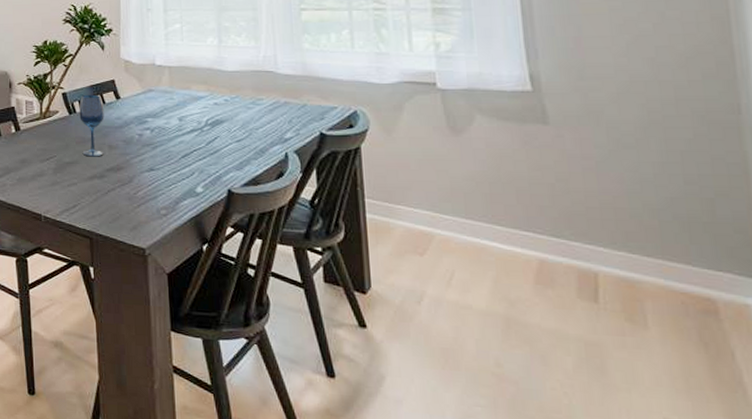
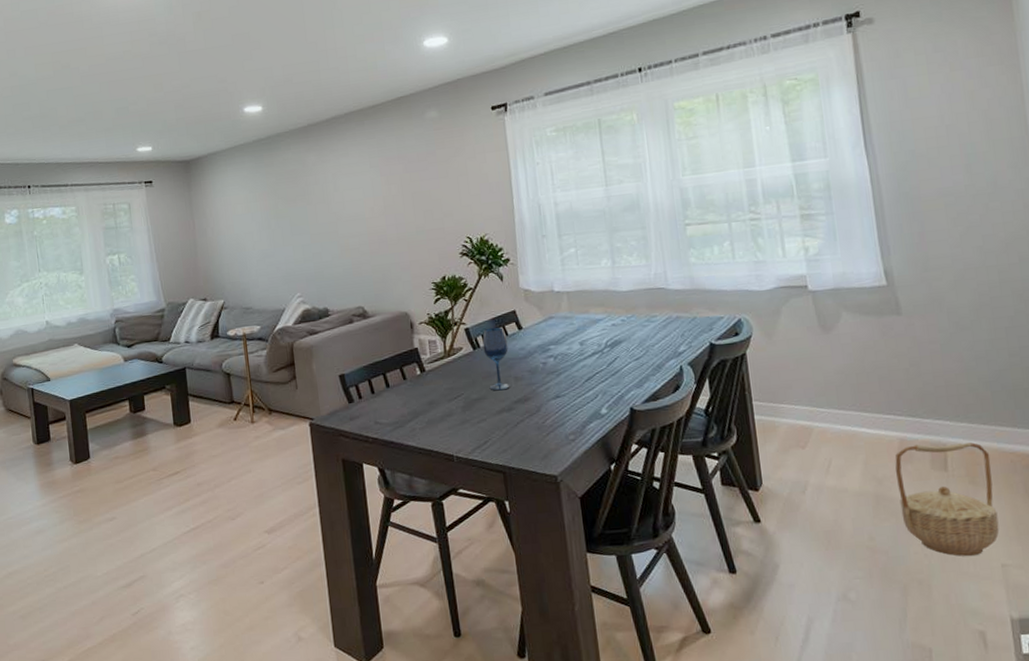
basket: none [531,269,663,404] -> present [895,442,1000,557]

